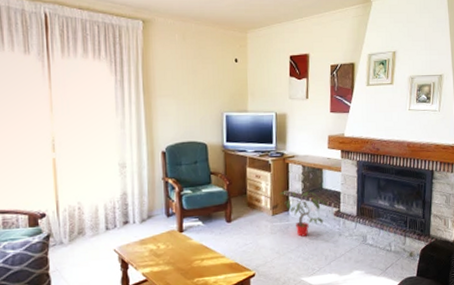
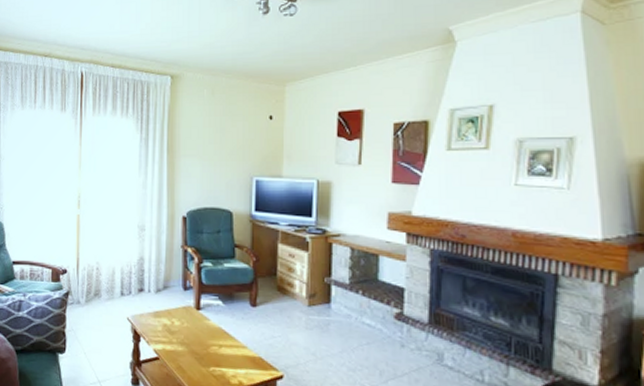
potted plant: present [279,190,330,237] -> none [318,277,389,340]

